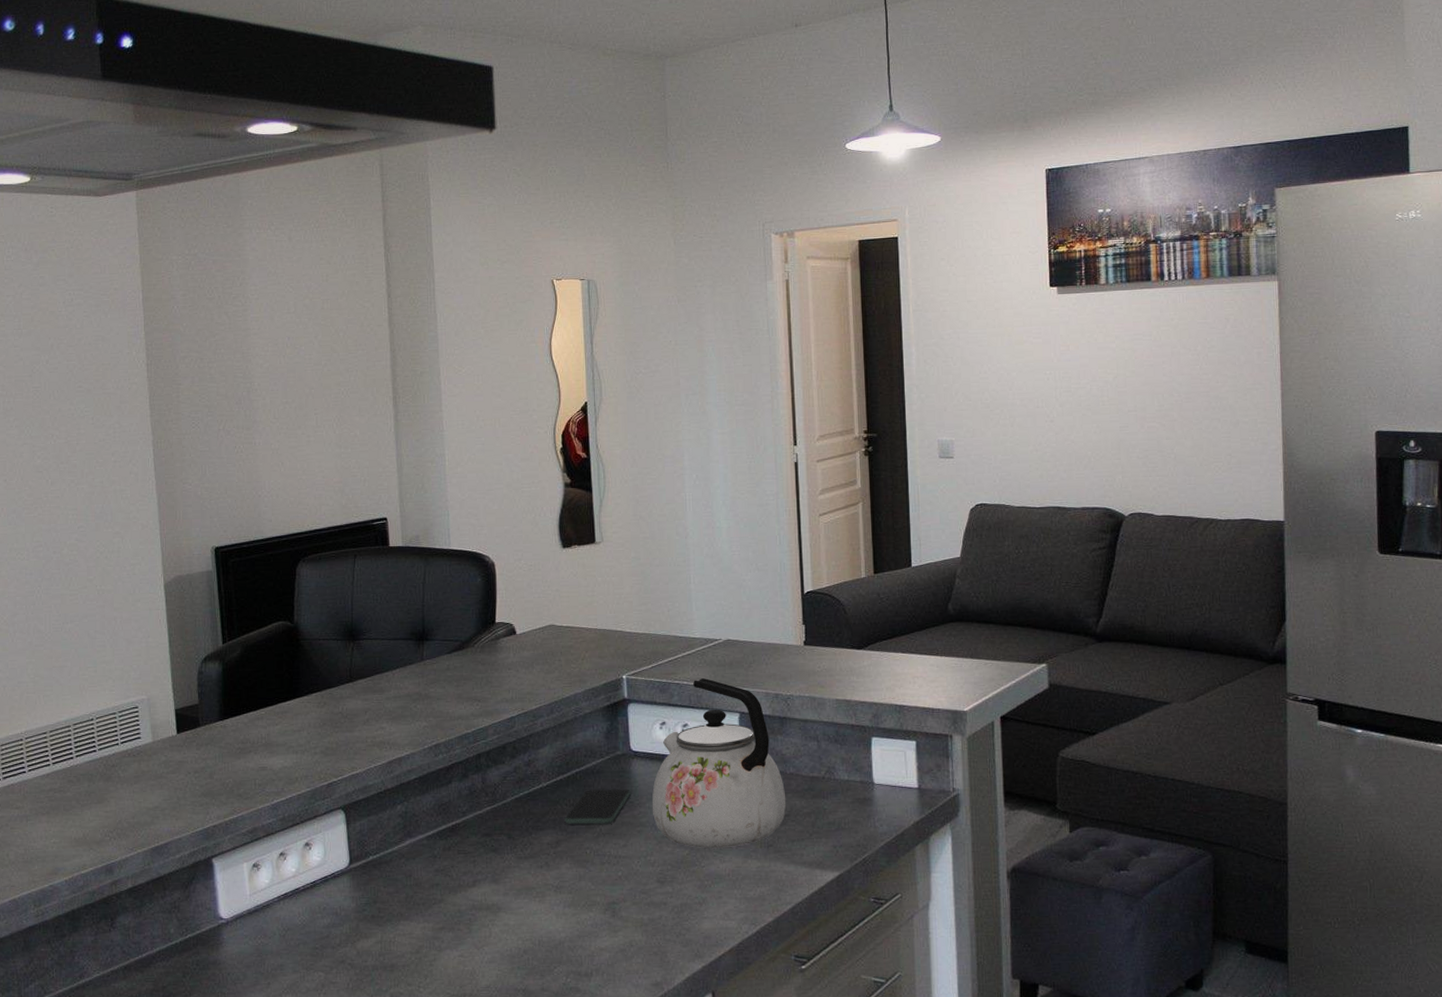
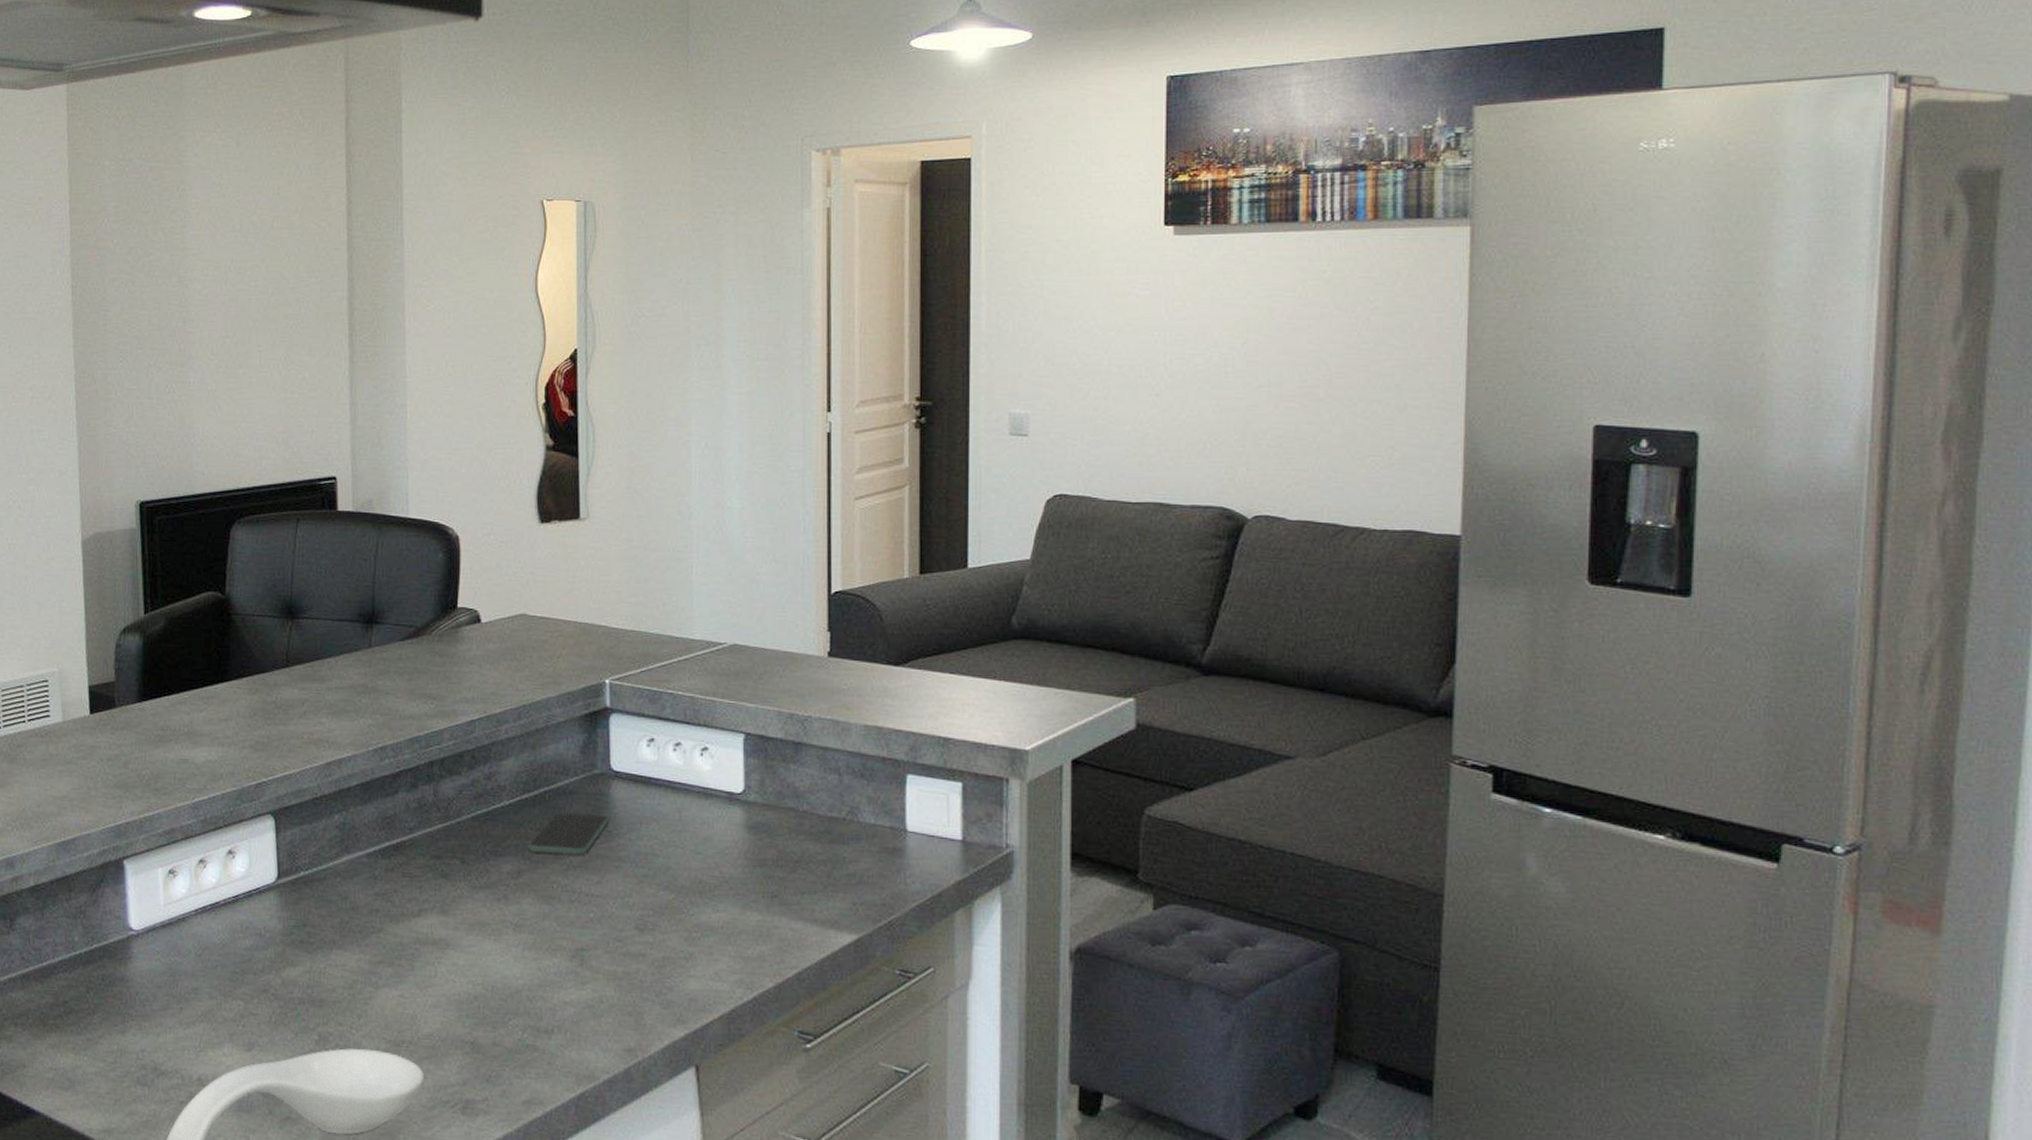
kettle: present [651,678,787,849] -> none [633,689,797,895]

